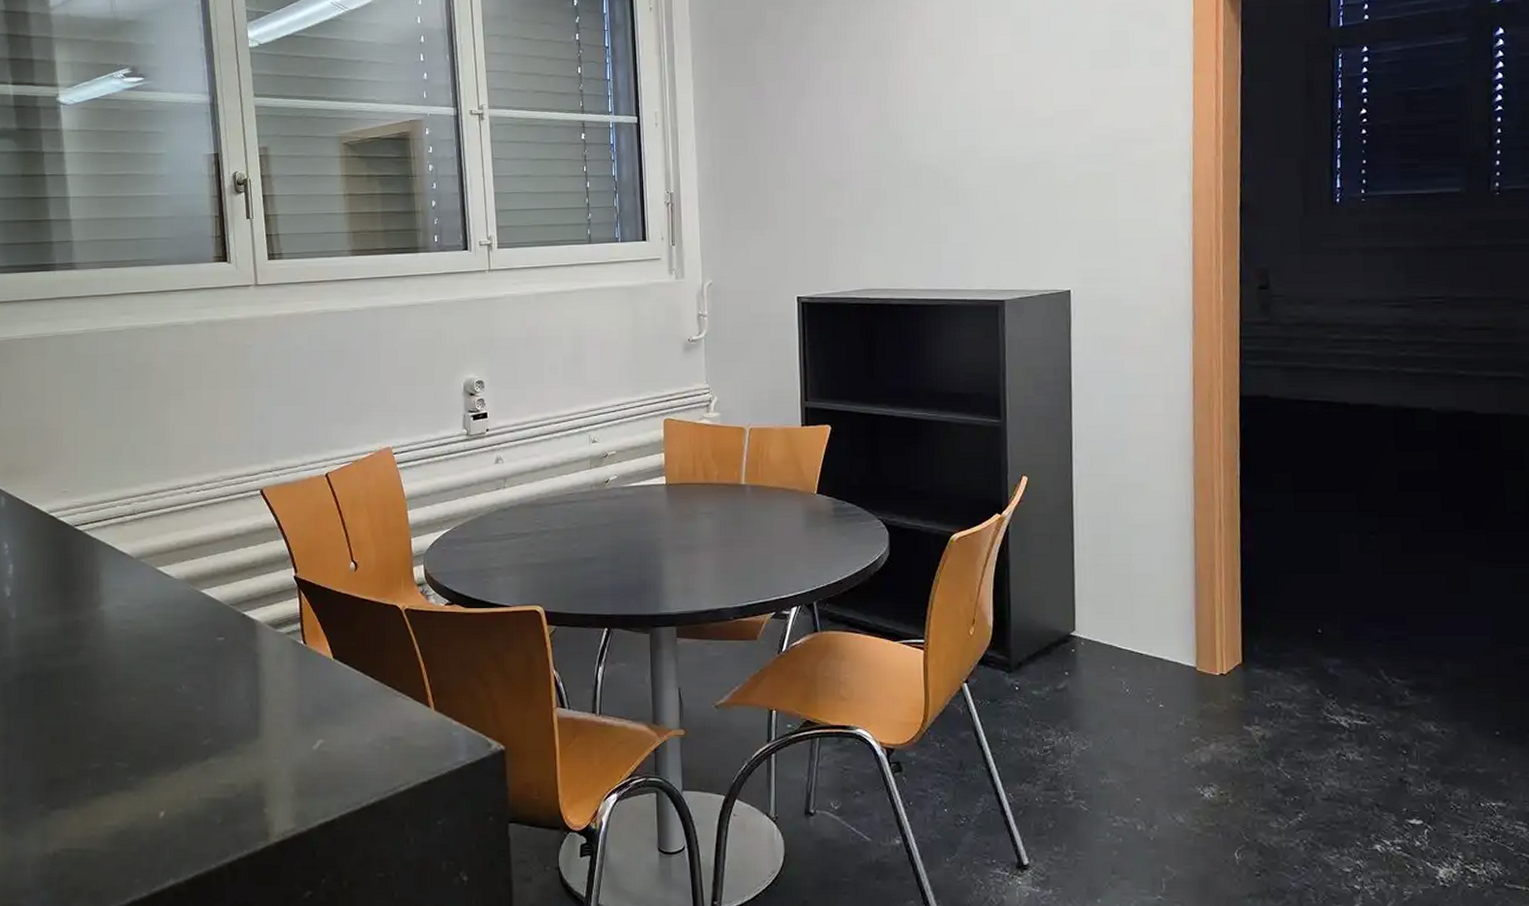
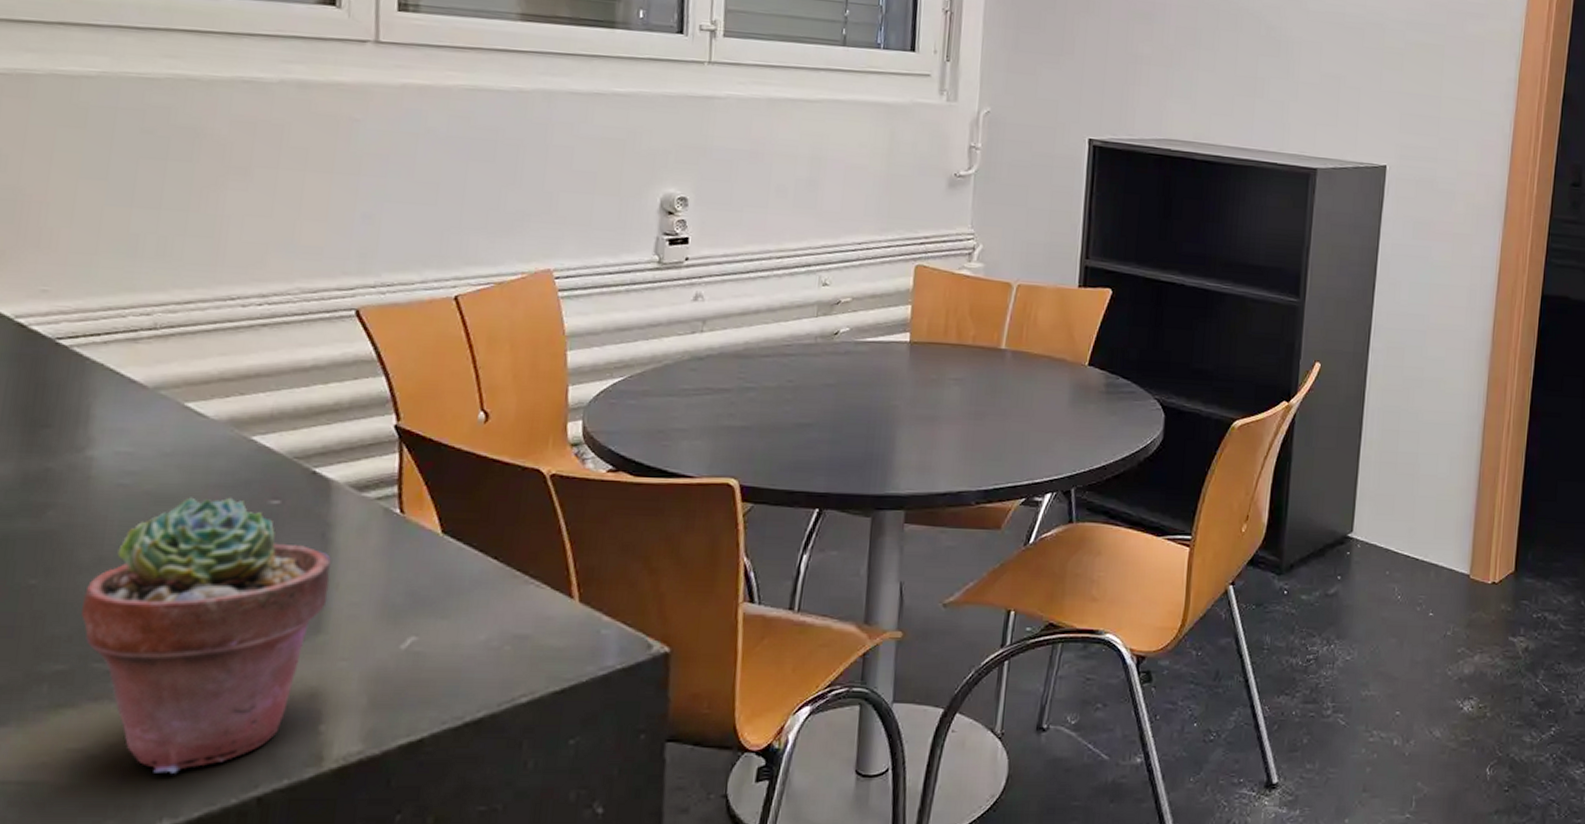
potted succulent: none [106,636,261,846] -> present [81,497,331,775]

